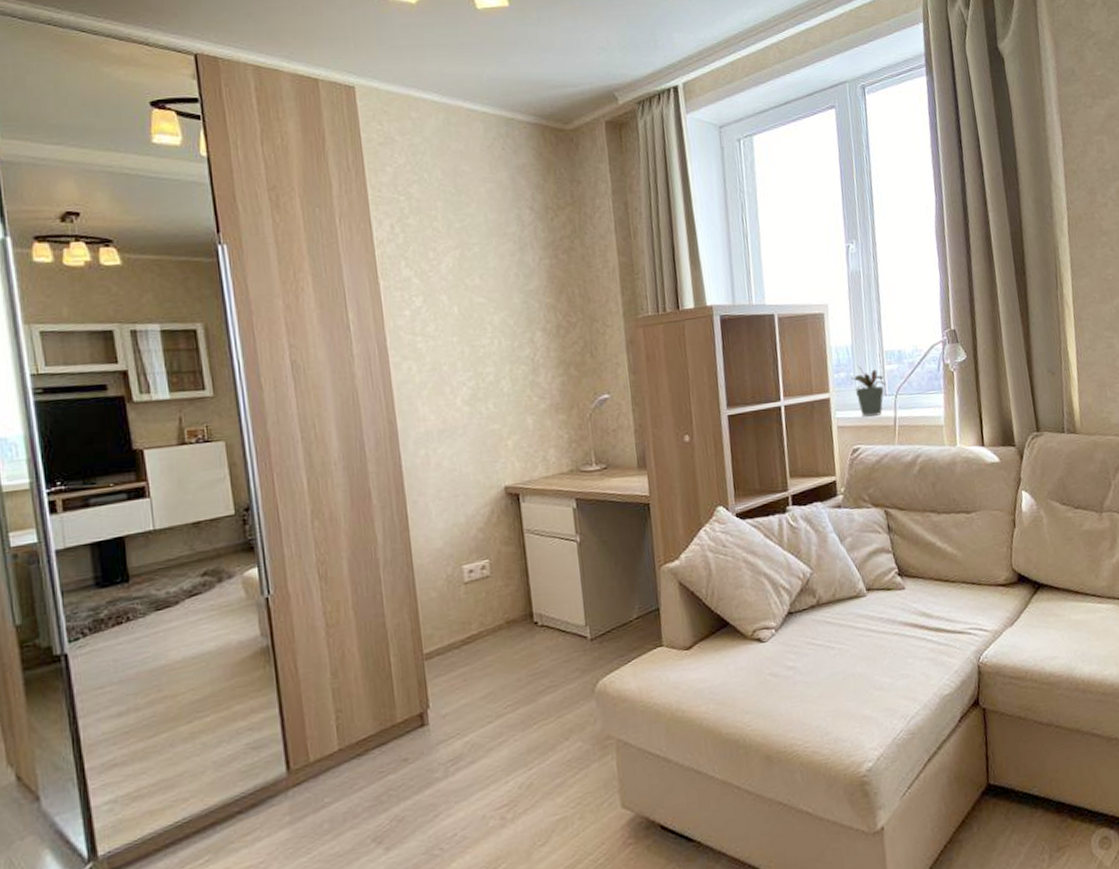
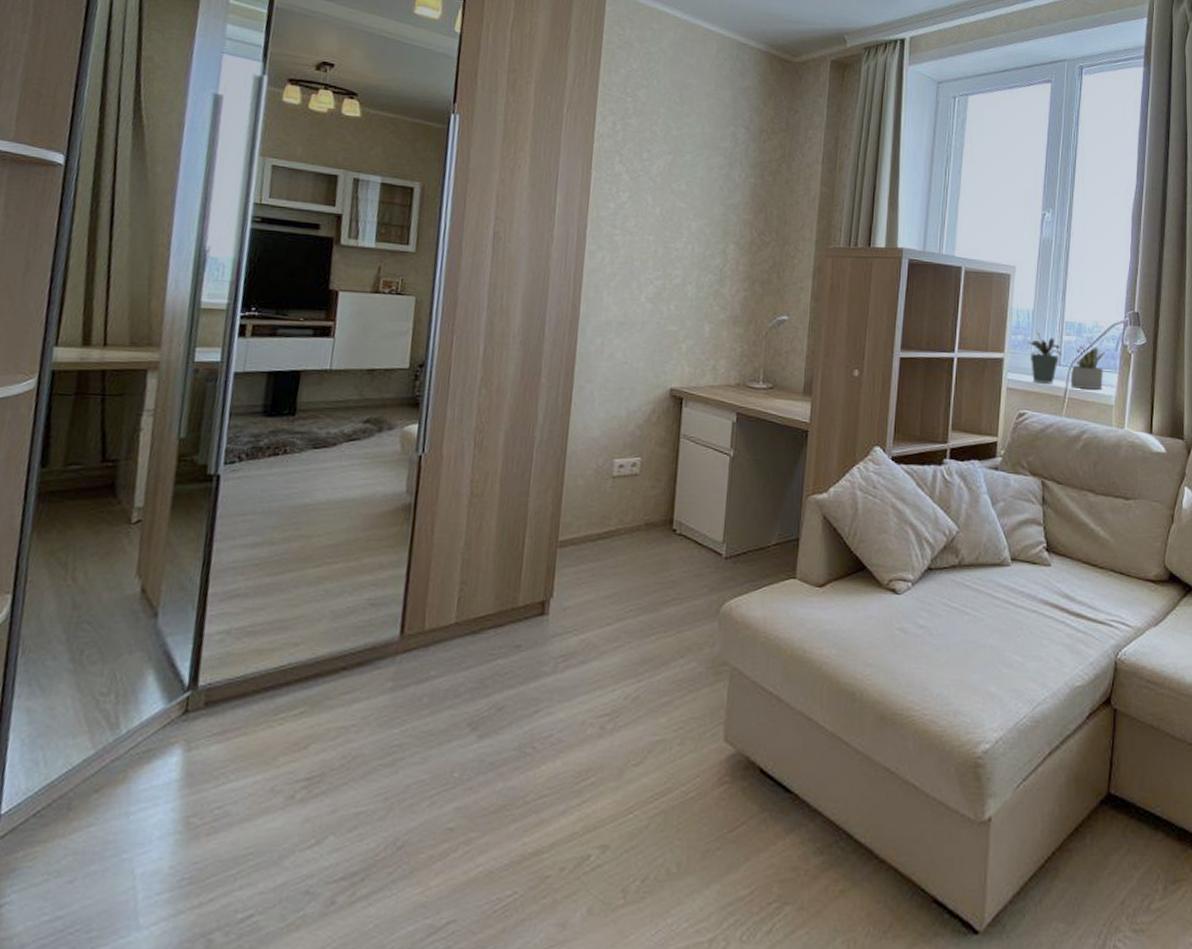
succulent plant: none [897,367,931,415] -> present [1070,341,1105,390]

